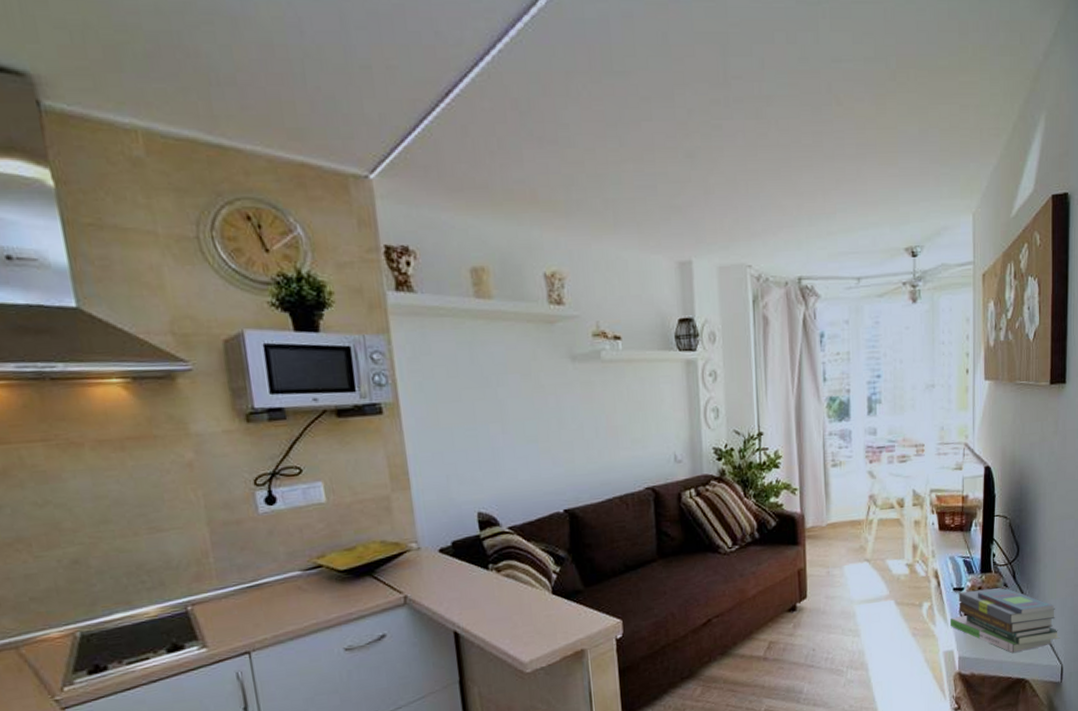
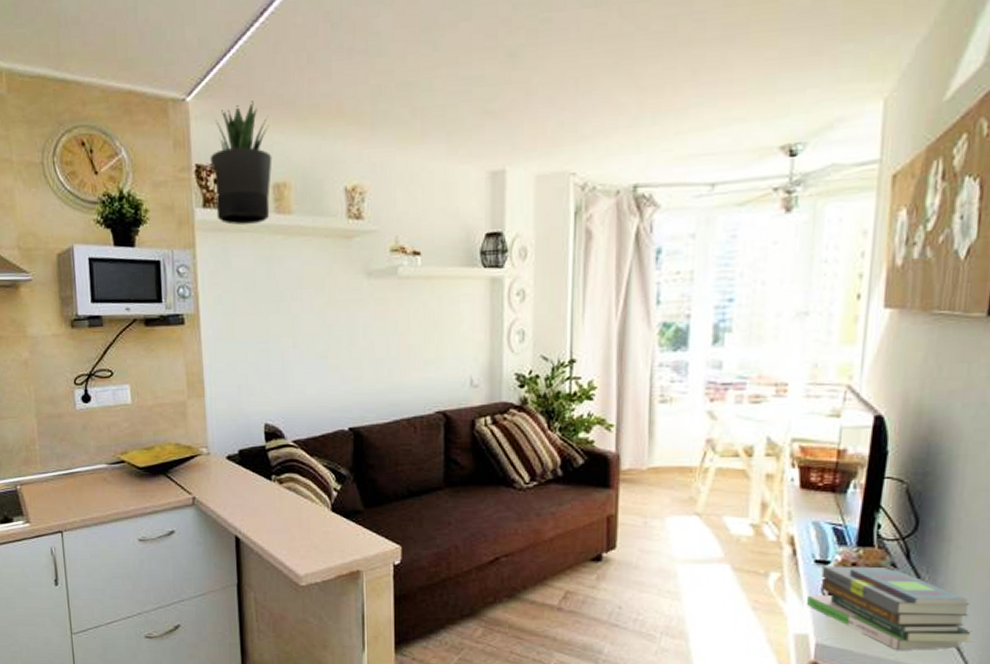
planter: none [399,182,469,310] -> present [209,101,272,225]

